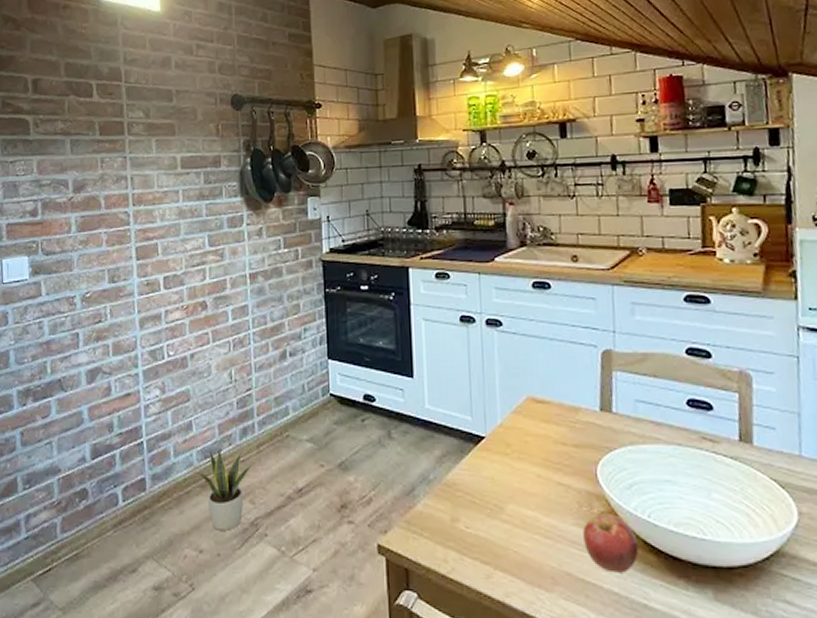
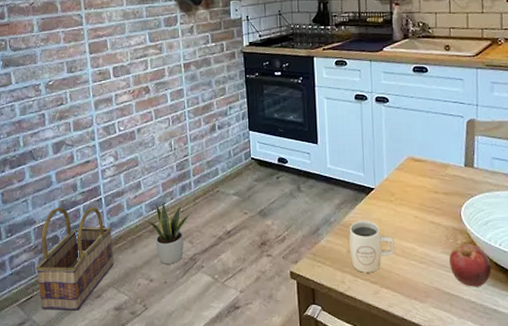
basket: none [57,452,155,589] -> present [35,207,114,311]
mug: none [453,479,512,549] -> present [349,221,395,273]

